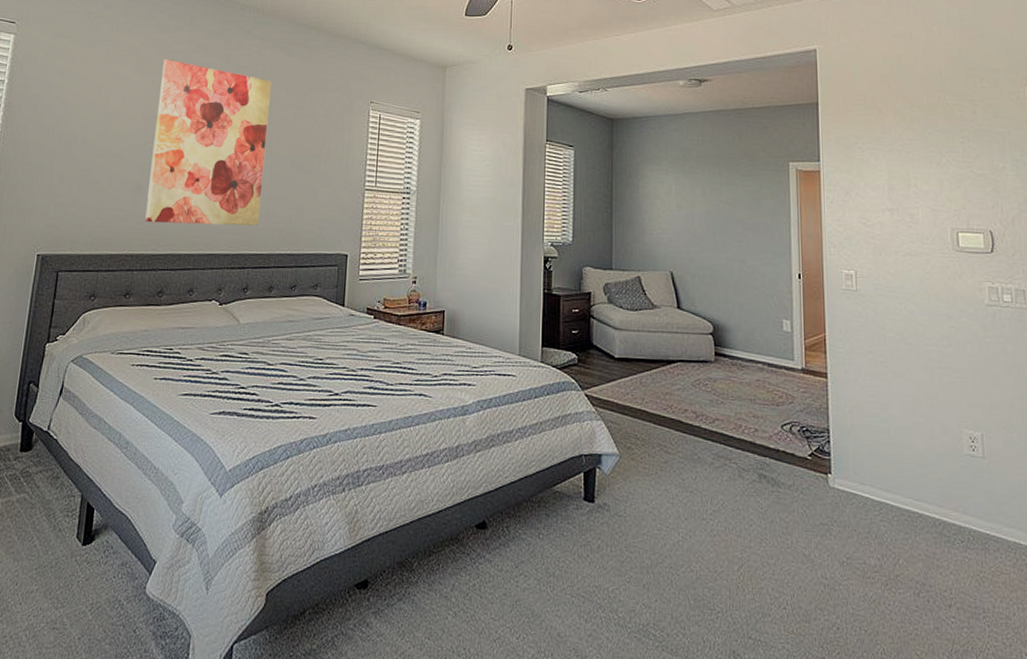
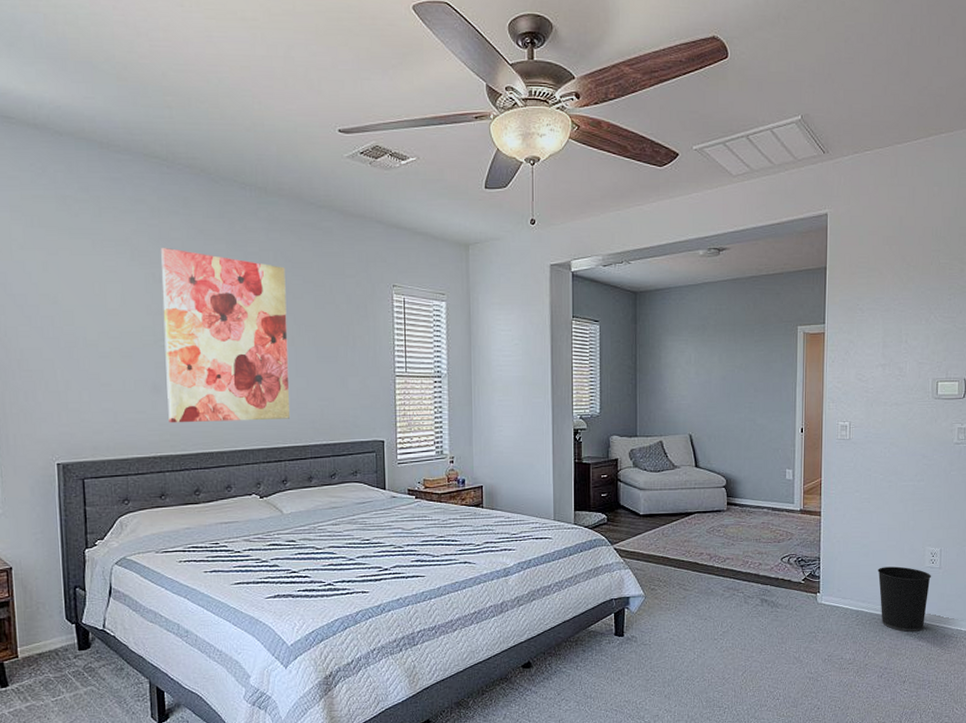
wastebasket: none [903,449,974,539] -> present [877,566,932,632]

